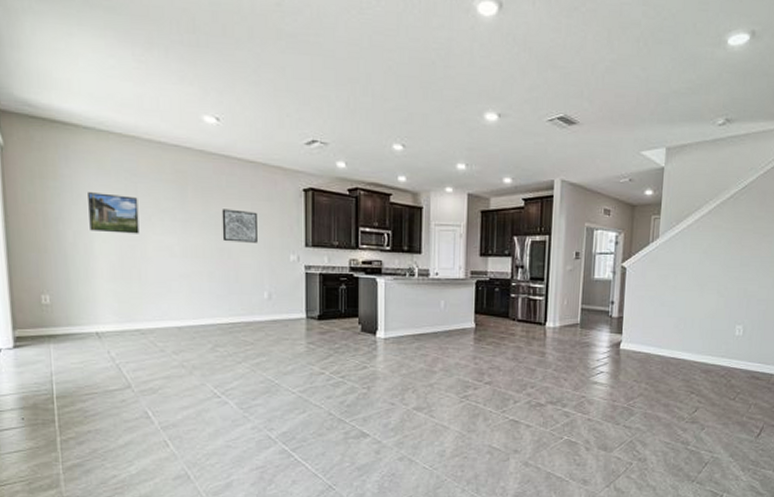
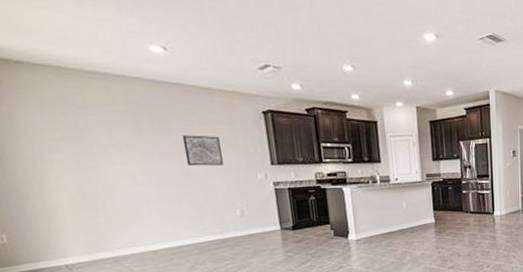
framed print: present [88,192,140,234] -> none [32,128,97,167]

